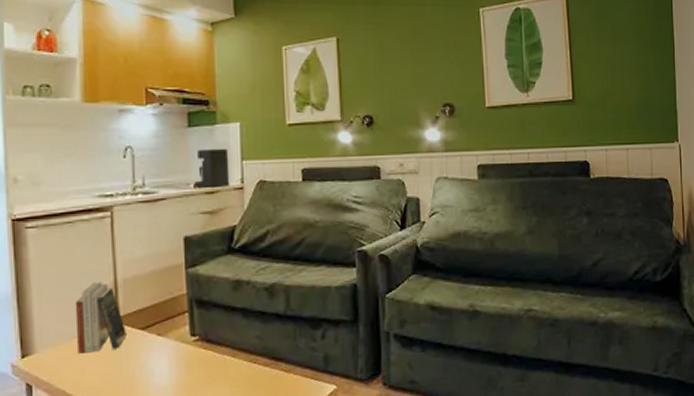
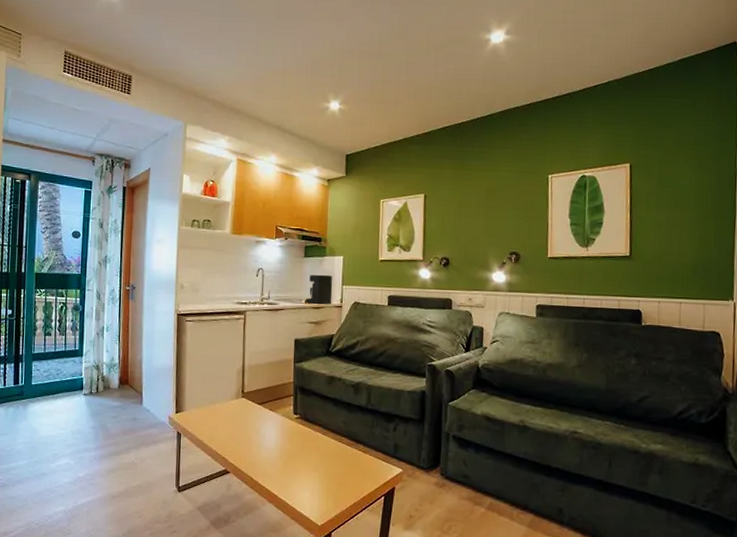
books: present [75,281,128,354] -> none [213,365,249,416]

